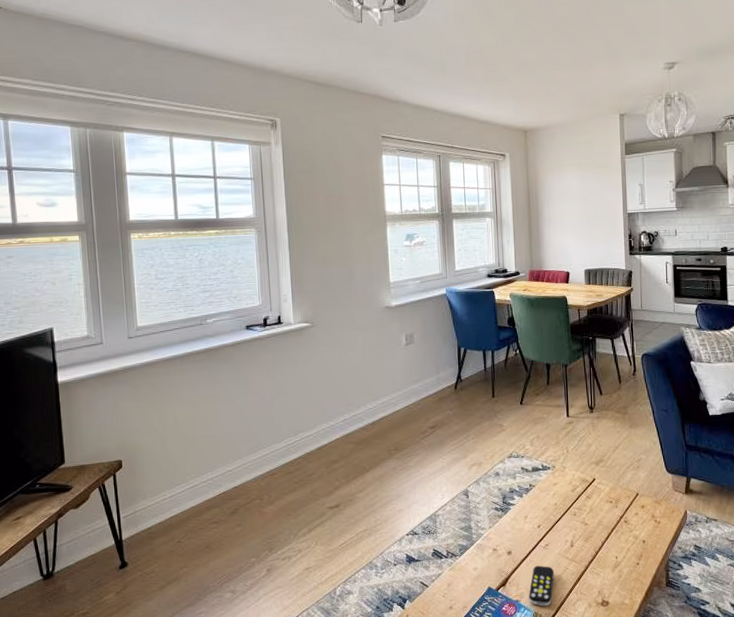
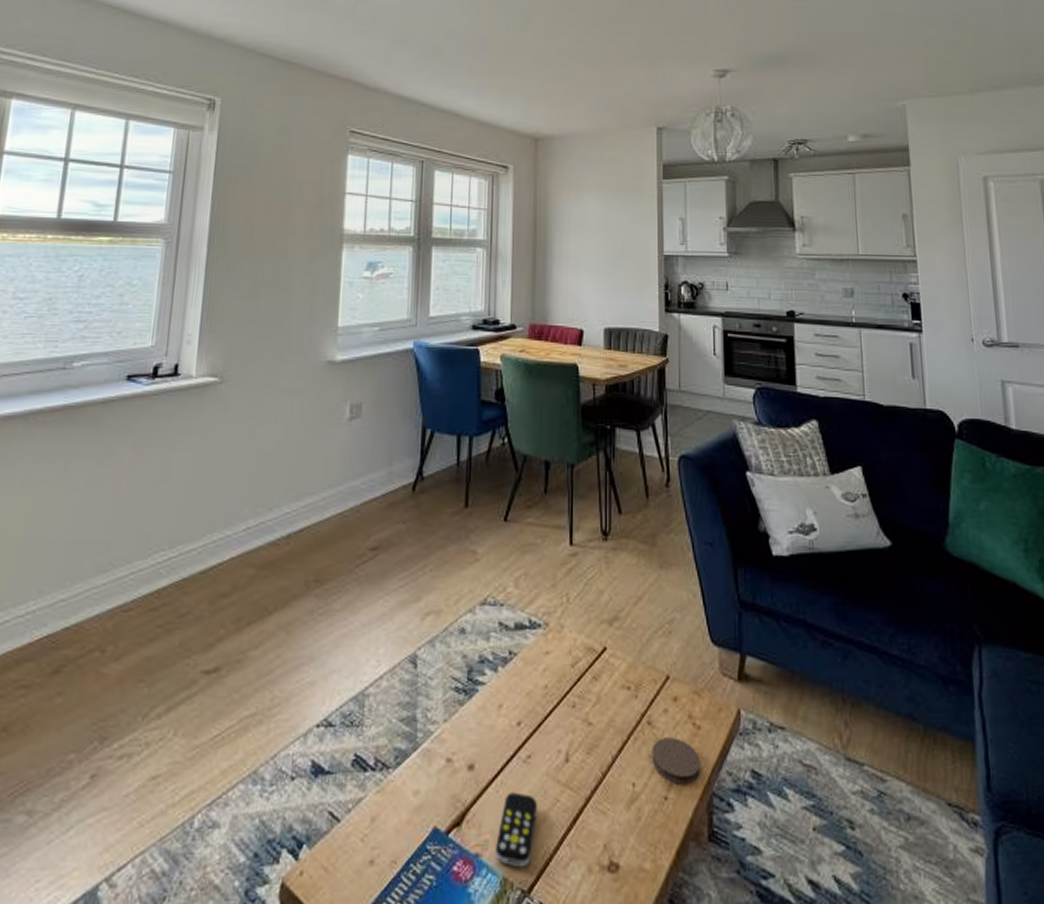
coaster: none [628,529,661,556] -> present [652,738,702,784]

